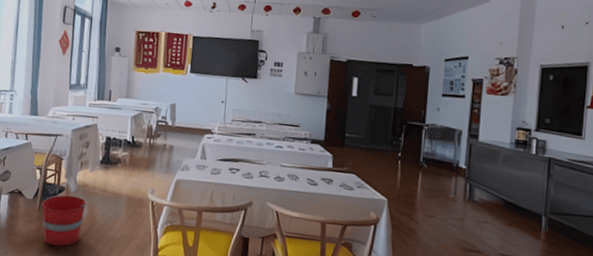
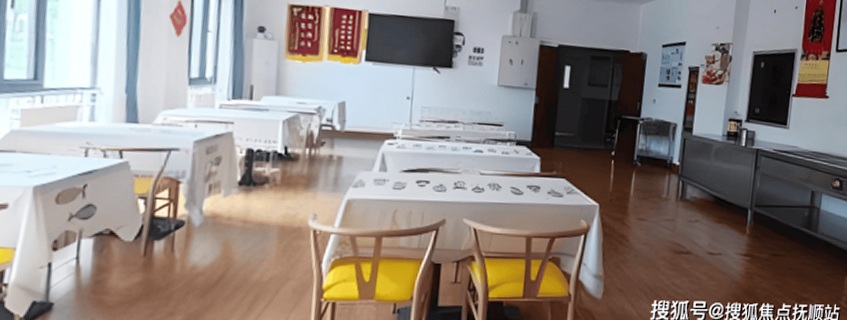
bucket: present [41,195,88,246] -> none [148,231,221,301]

